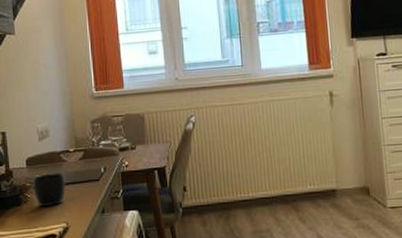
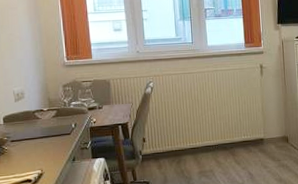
mug: present [33,172,65,206] -> none [10,128,40,157]

